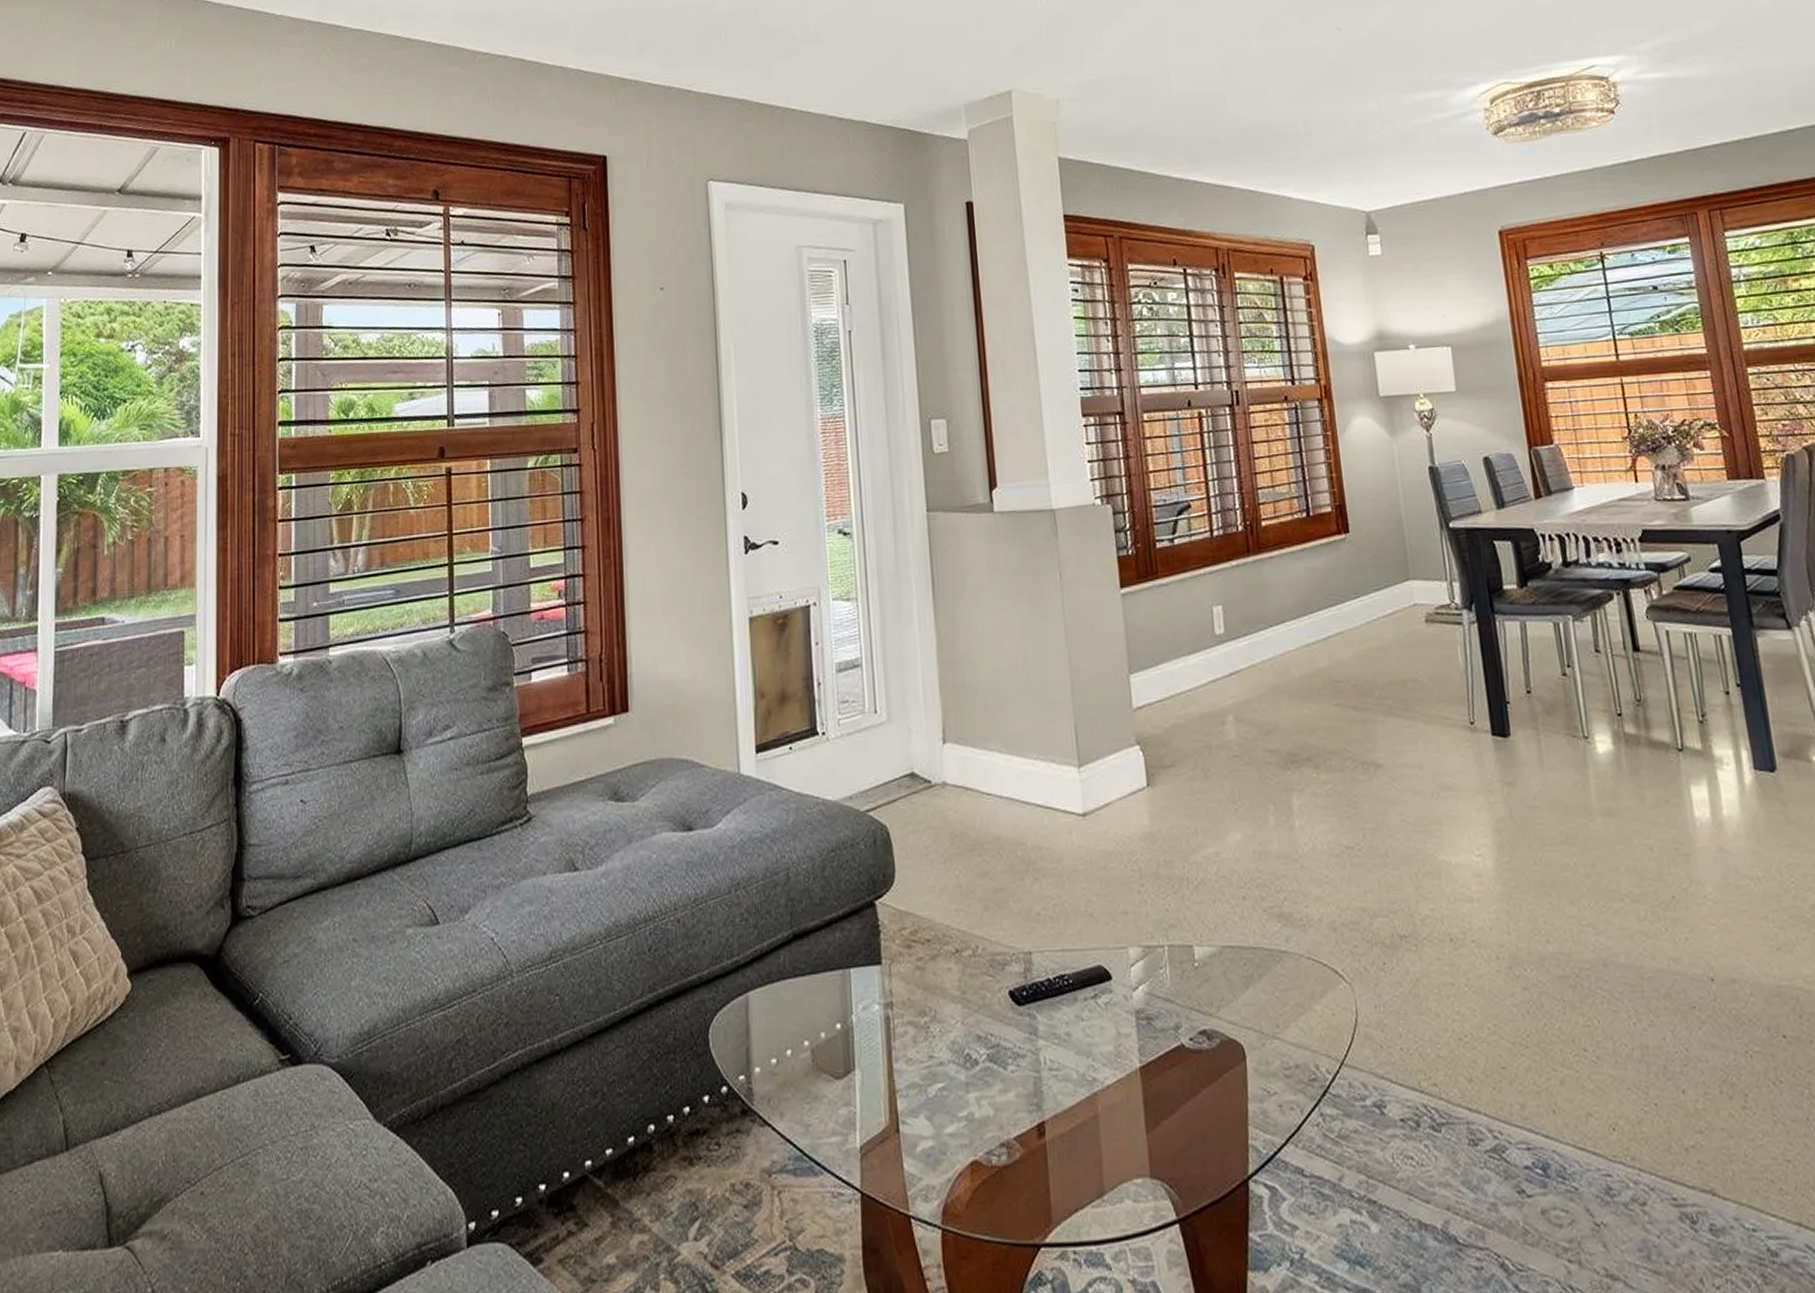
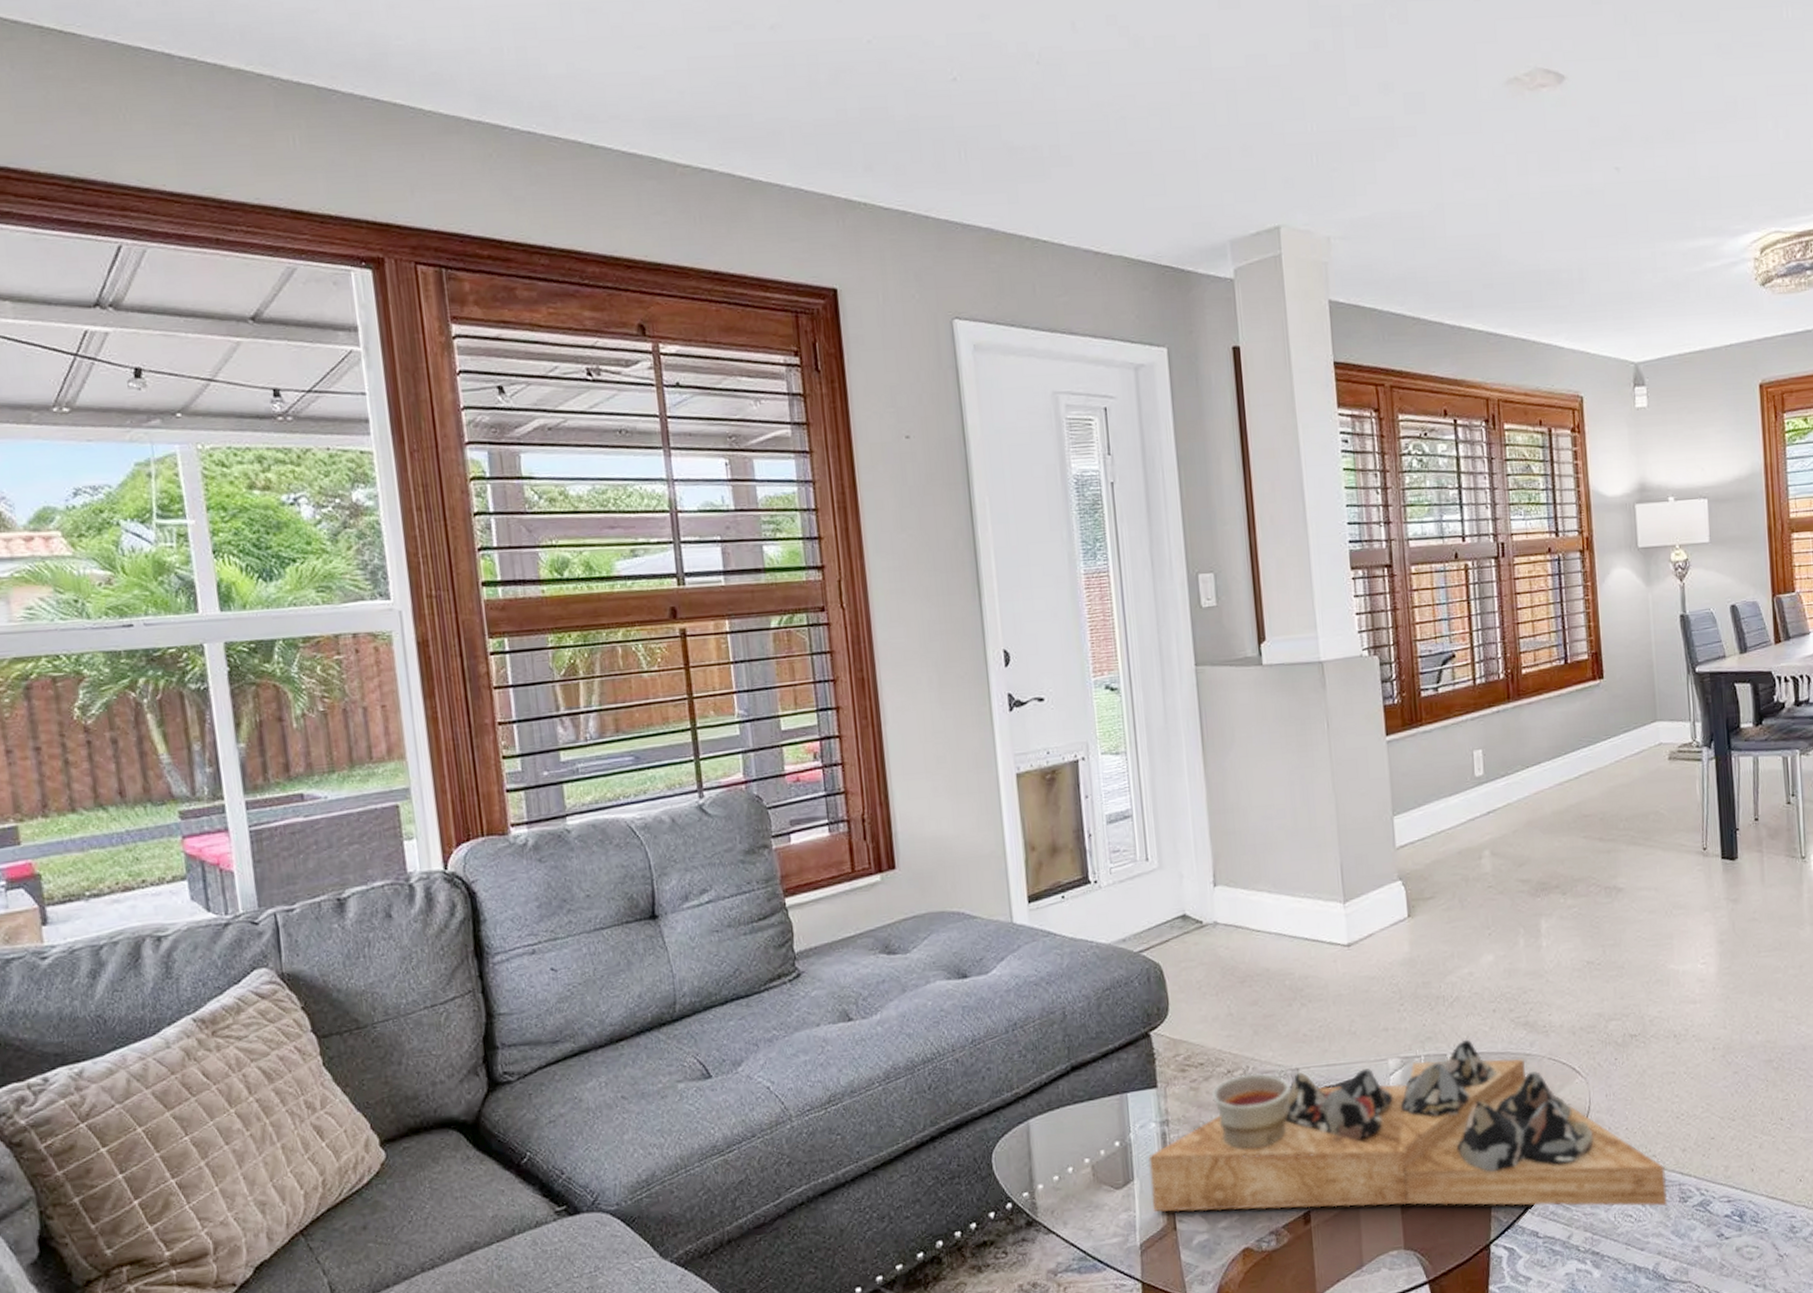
decorative tray: none [871,929,1455,1149] -> present [1148,1039,1668,1213]

